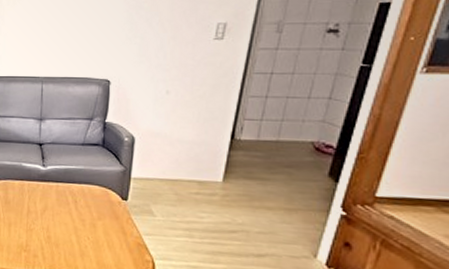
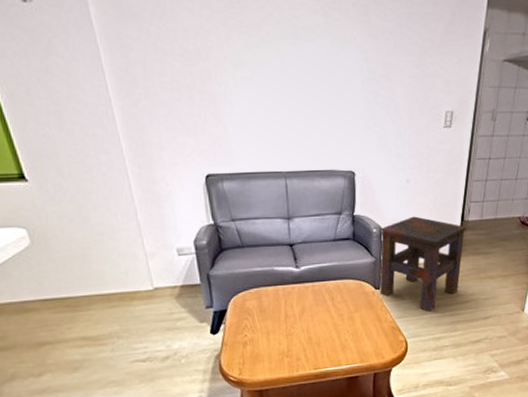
side table: none [127,129,239,235] -> present [379,216,467,312]

